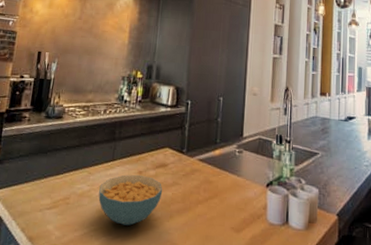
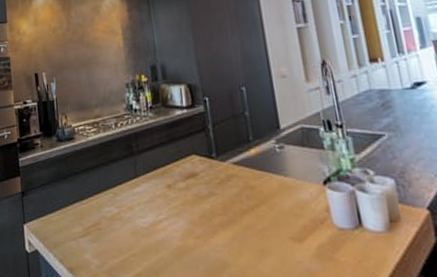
cereal bowl: present [98,174,163,226] -> none [129,189,199,247]

